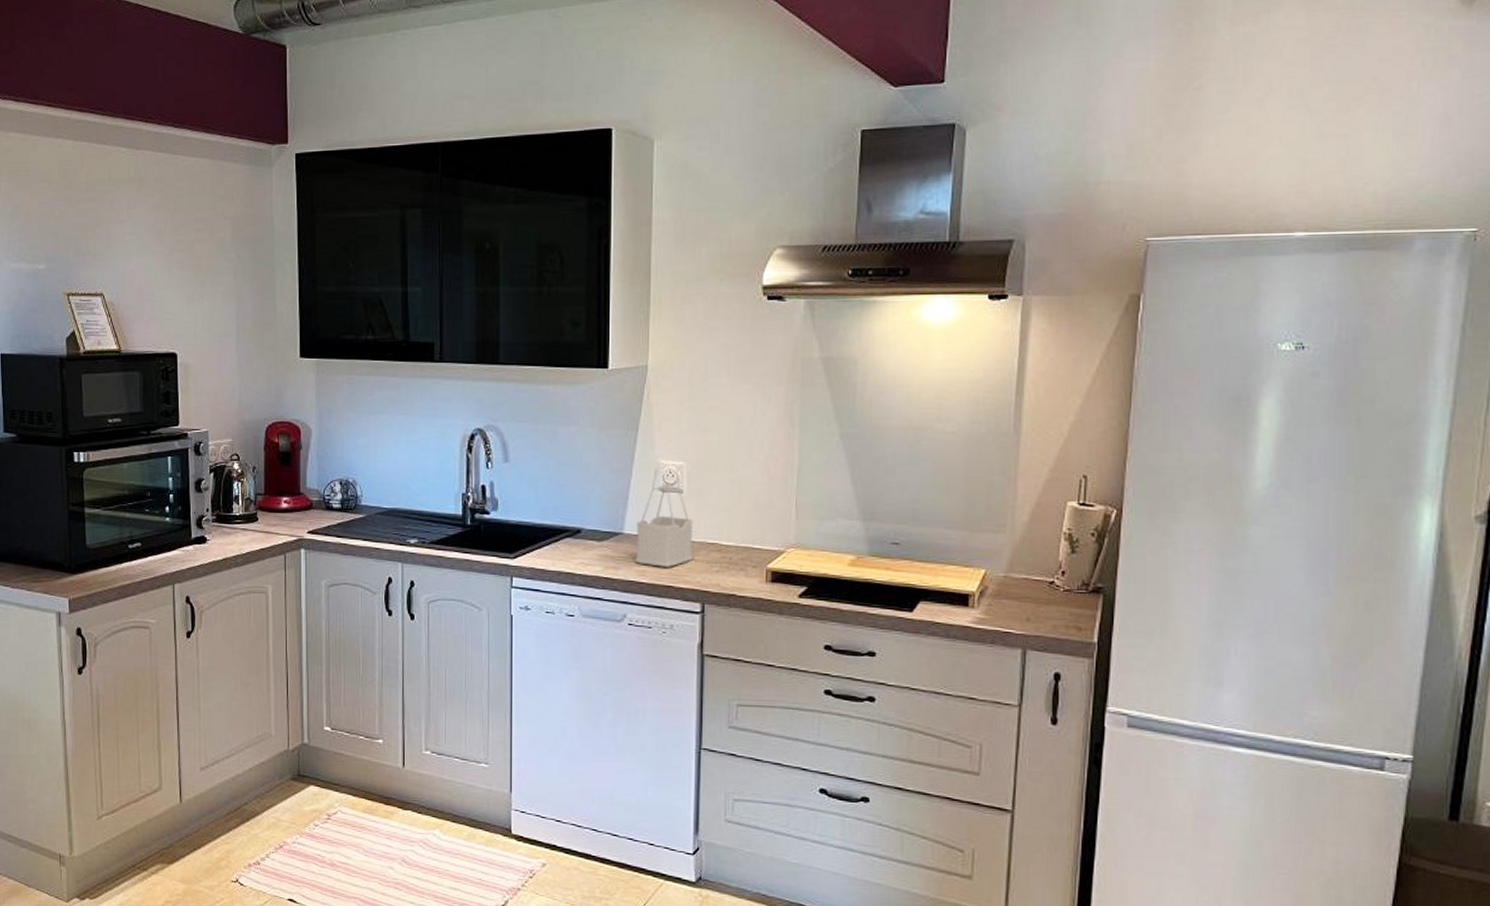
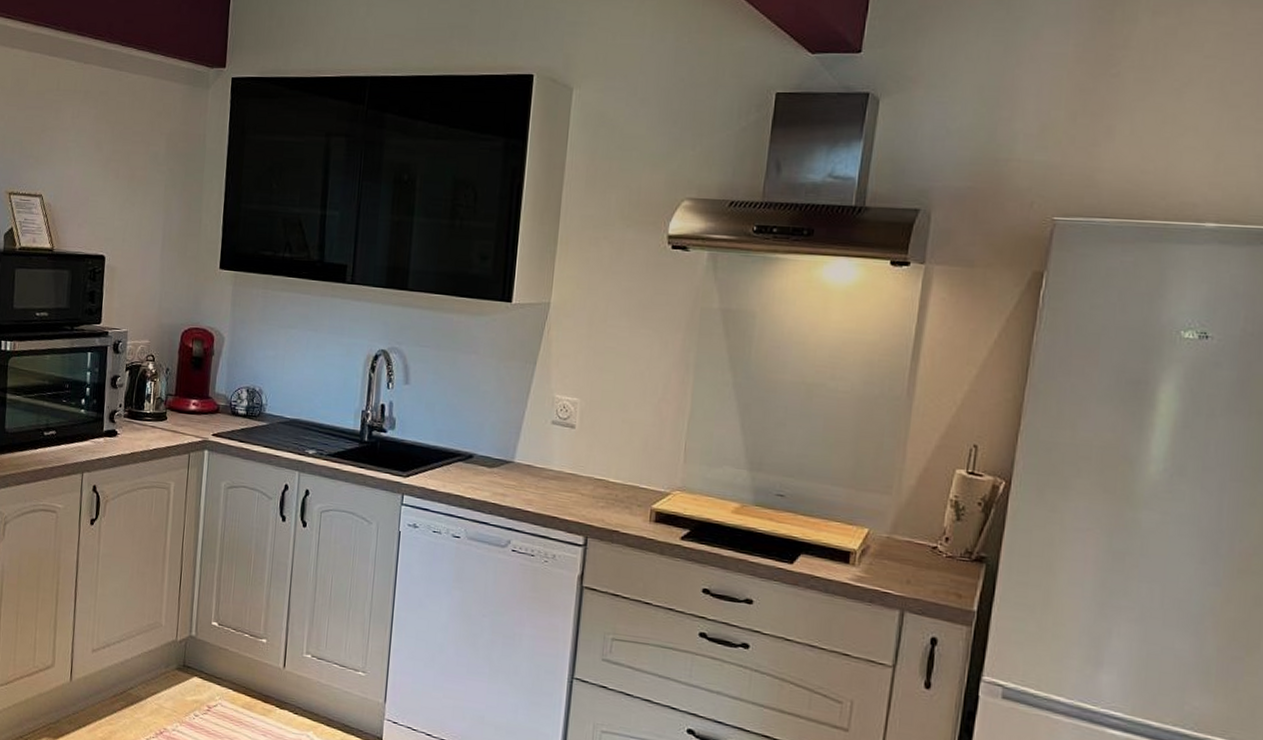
utensil holder: present [635,468,694,567] -> none [523,401,583,499]

